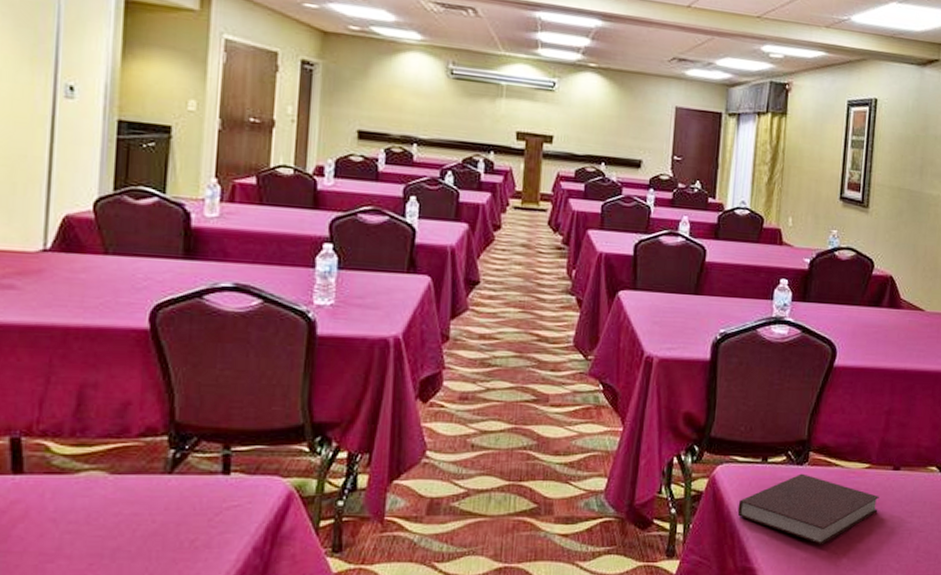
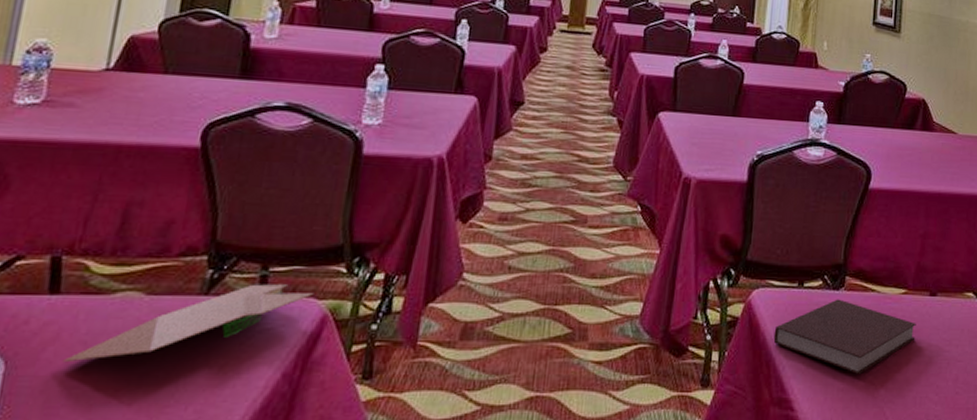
paper sheet: none [34,463,278,539] -> present [62,284,314,363]

